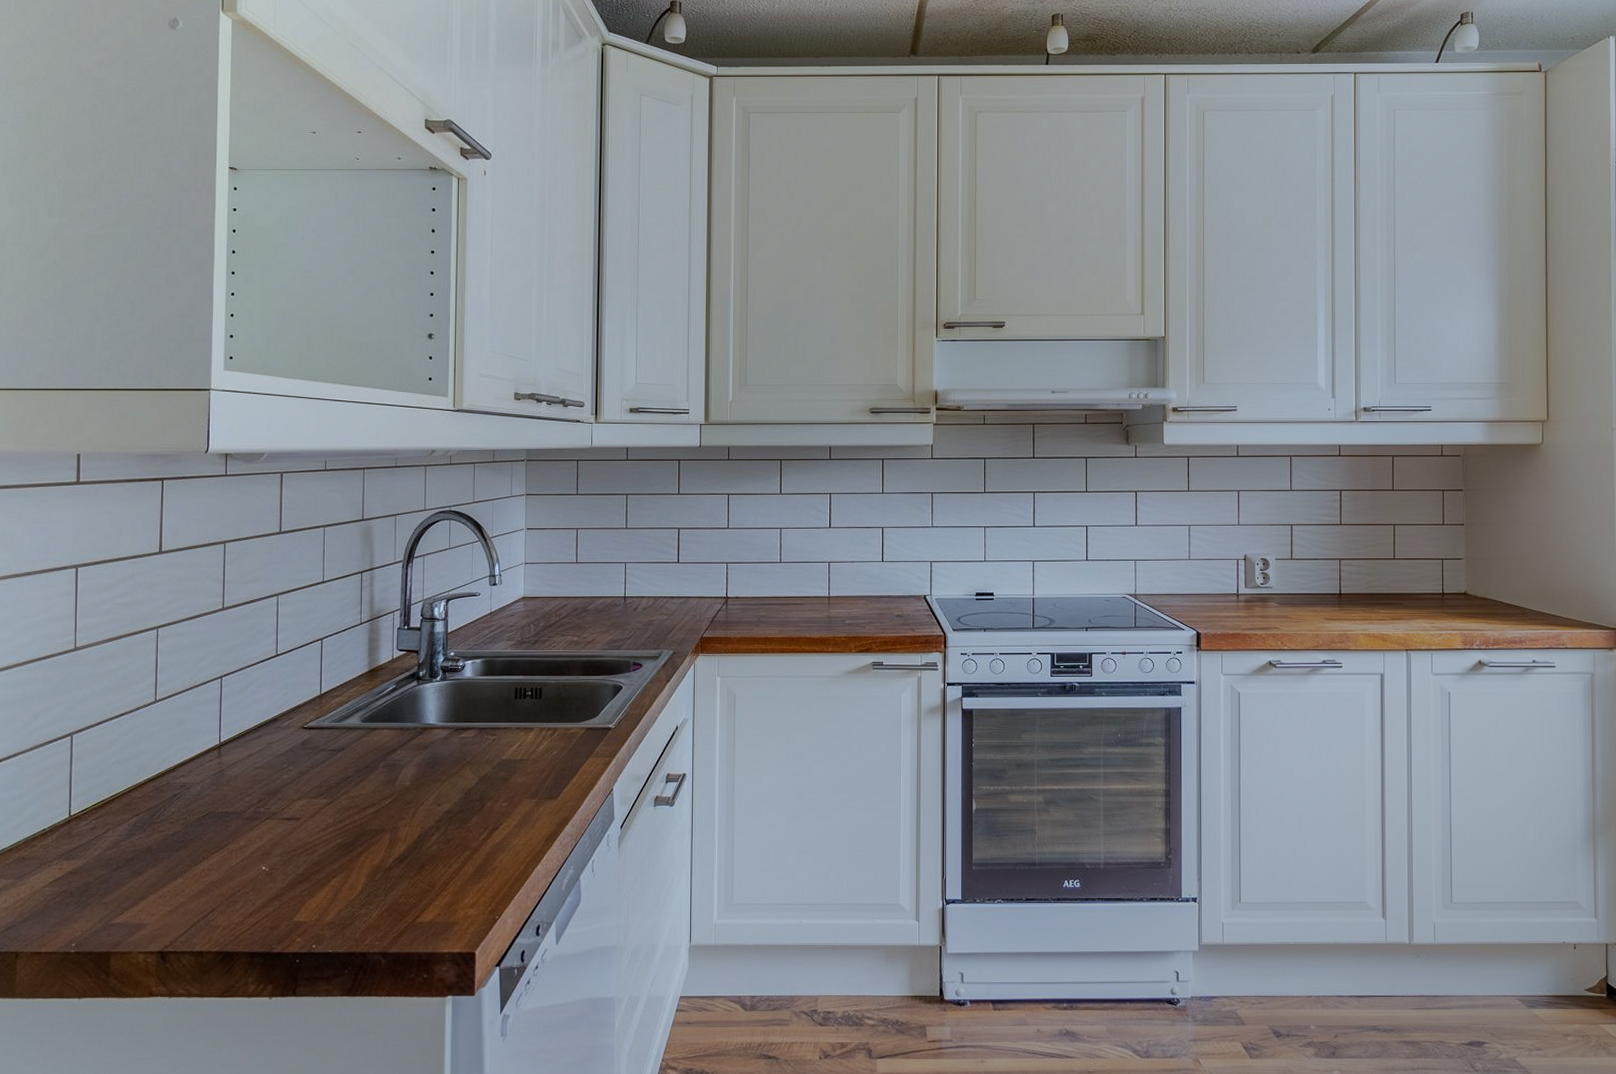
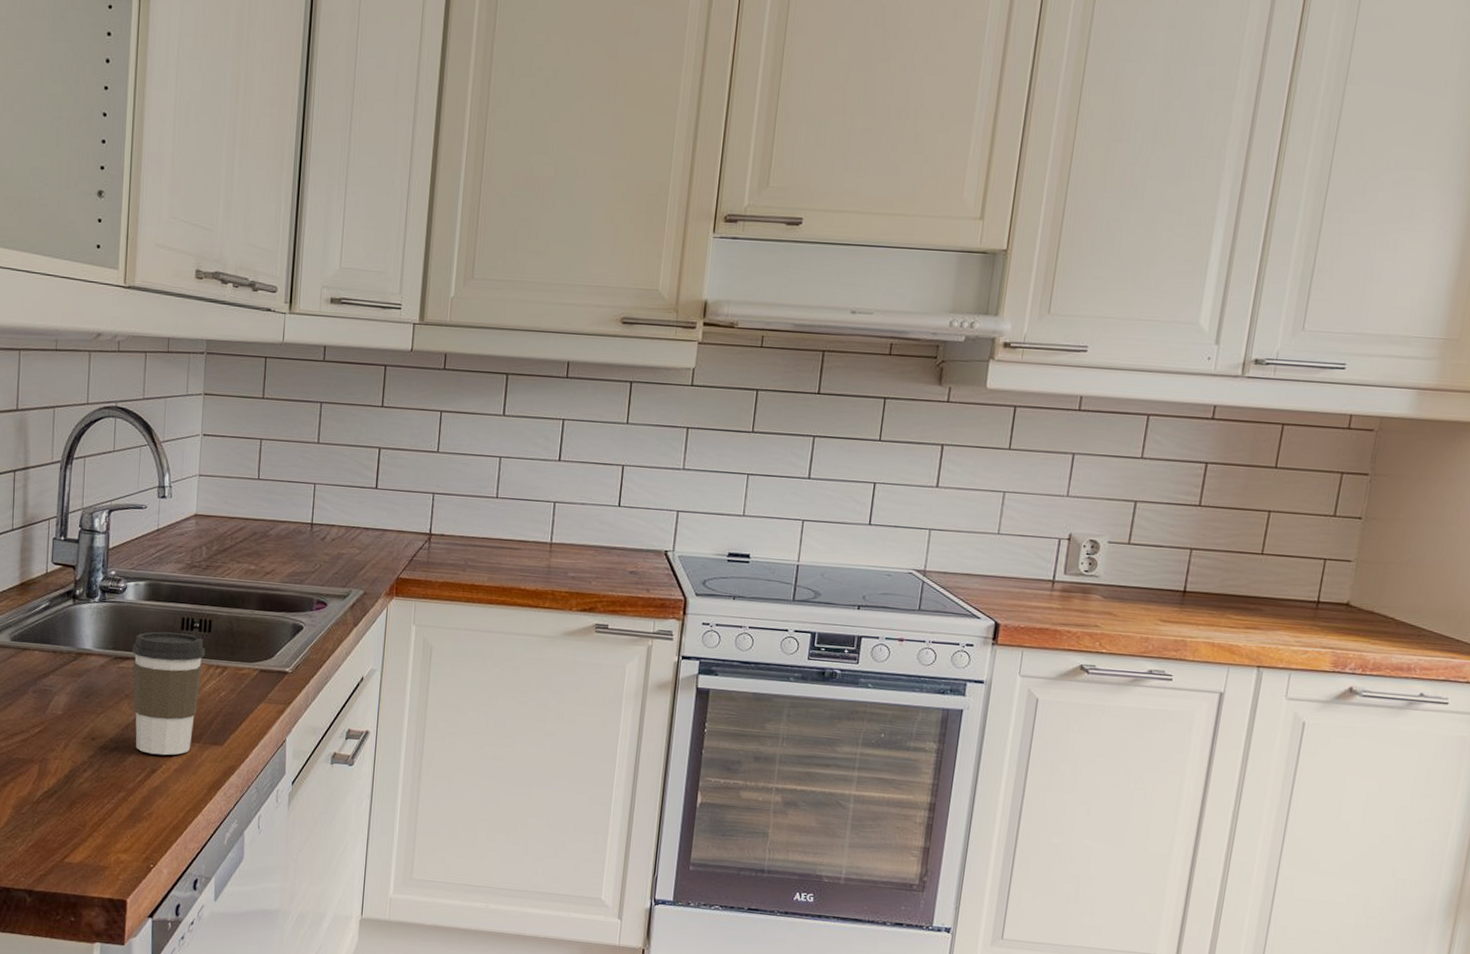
coffee cup: none [472,702,538,814] -> present [132,631,206,756]

